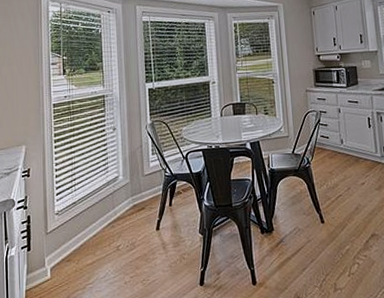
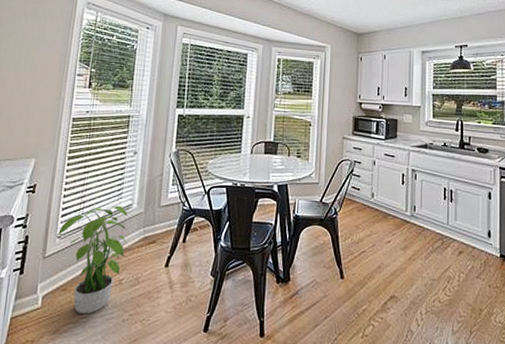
potted plant: none [55,179,119,281] -> present [57,205,128,314]

